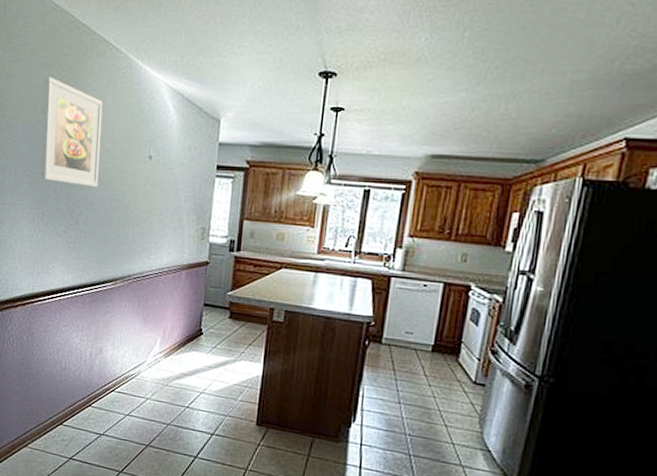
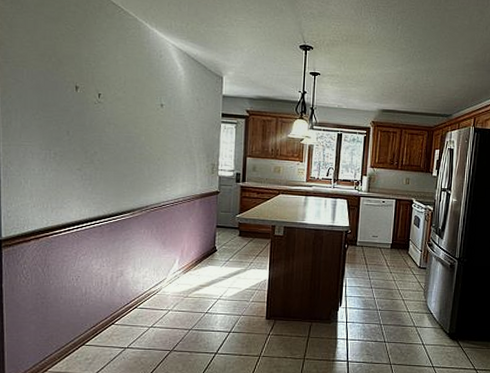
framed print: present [41,77,103,188] -> none [51,30,113,131]

